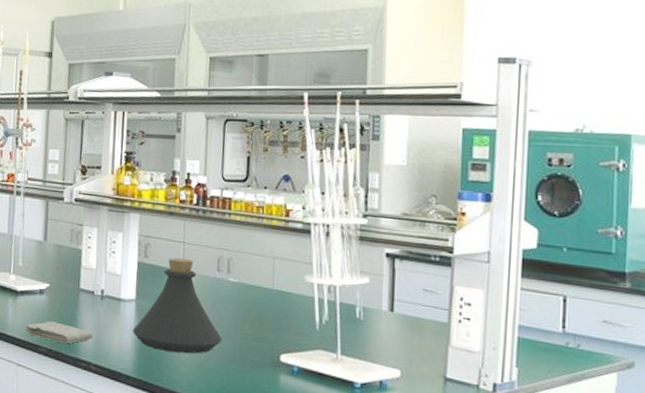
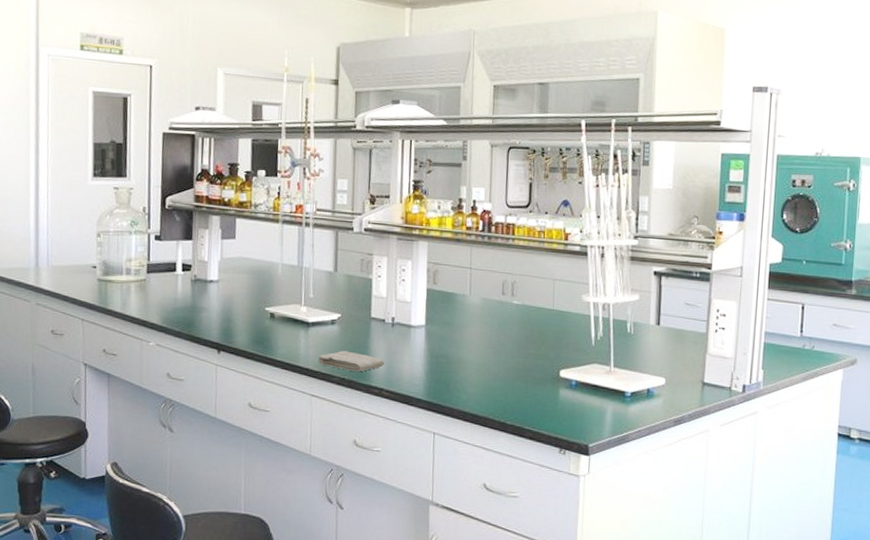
bottle: present [132,258,222,354] -> none [422,283,507,375]

